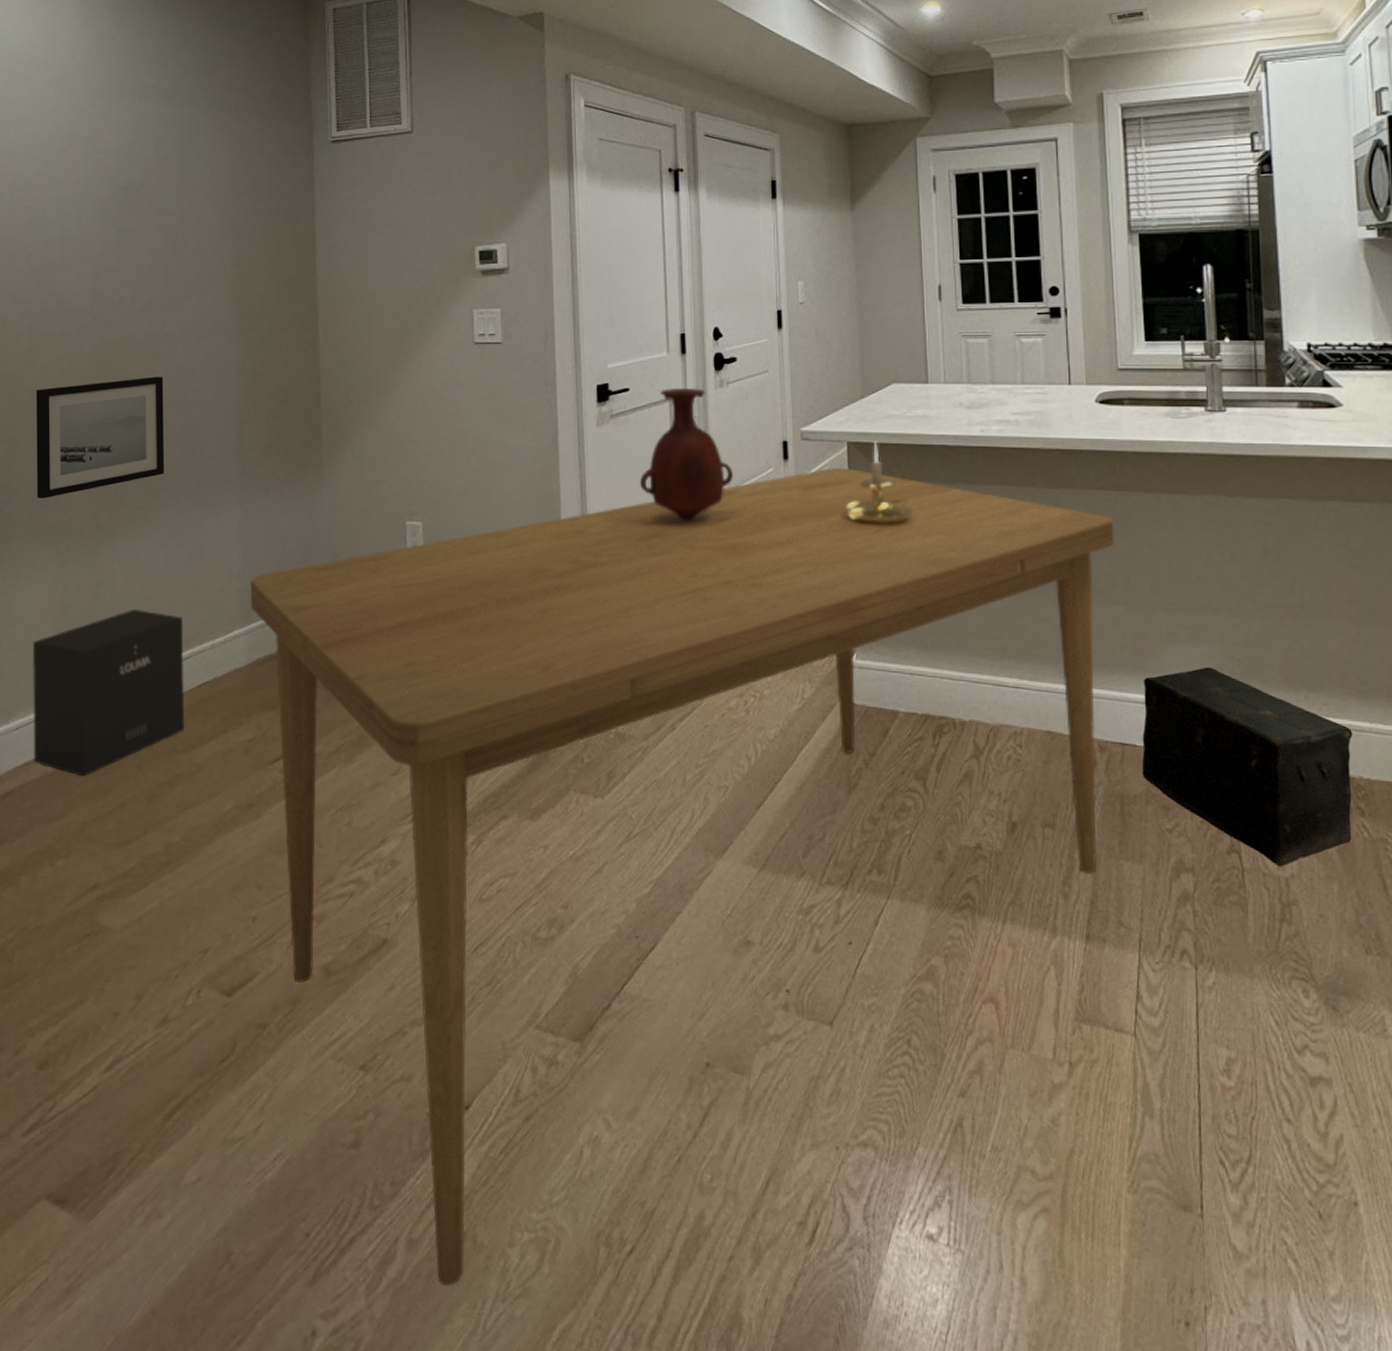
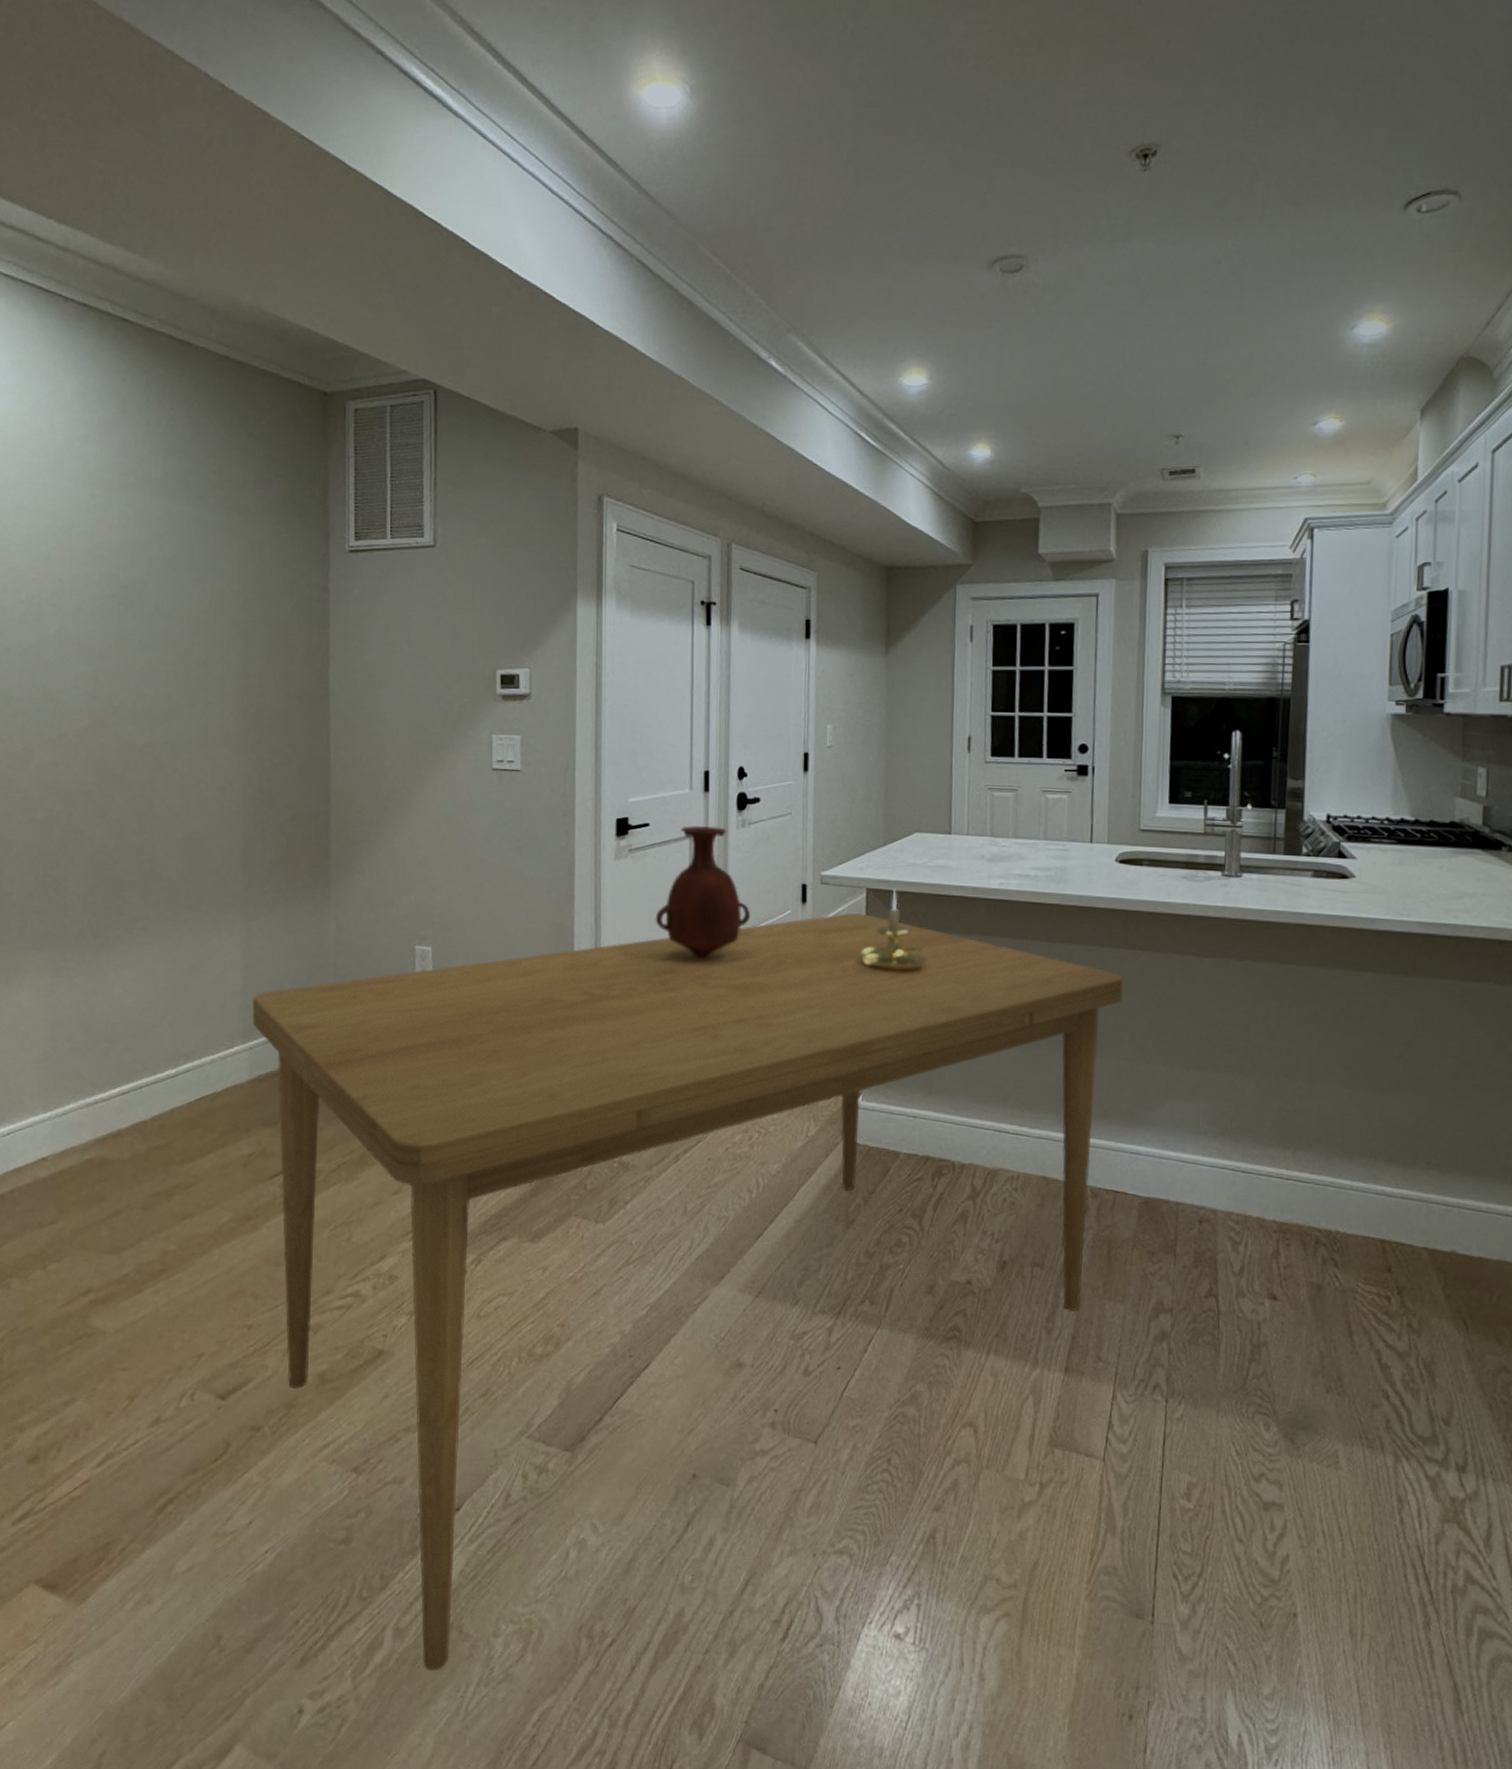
speaker: present [32,609,185,777] -> none [24,1021,183,1184]
wall art: present [36,376,165,498] -> none [29,785,166,905]
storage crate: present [1141,667,1353,866] -> none [1130,1122,1335,1310]

